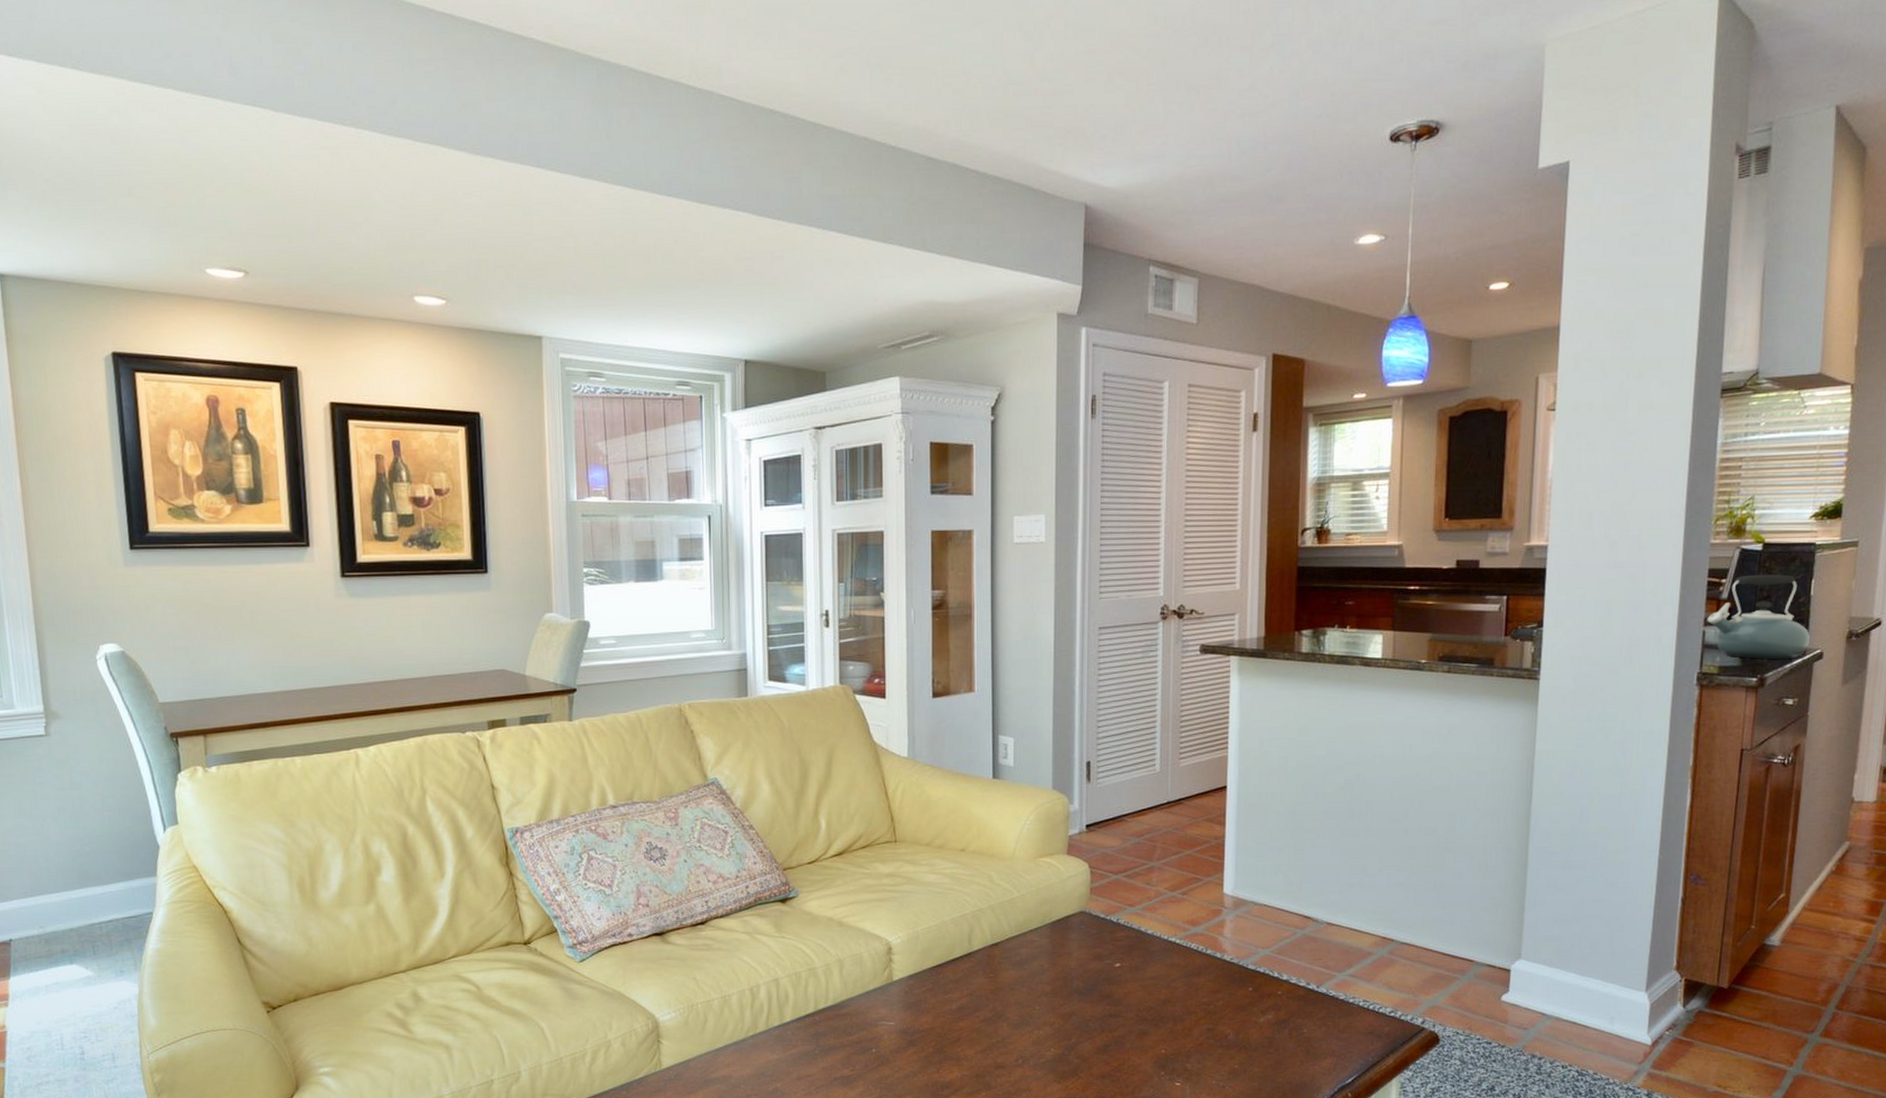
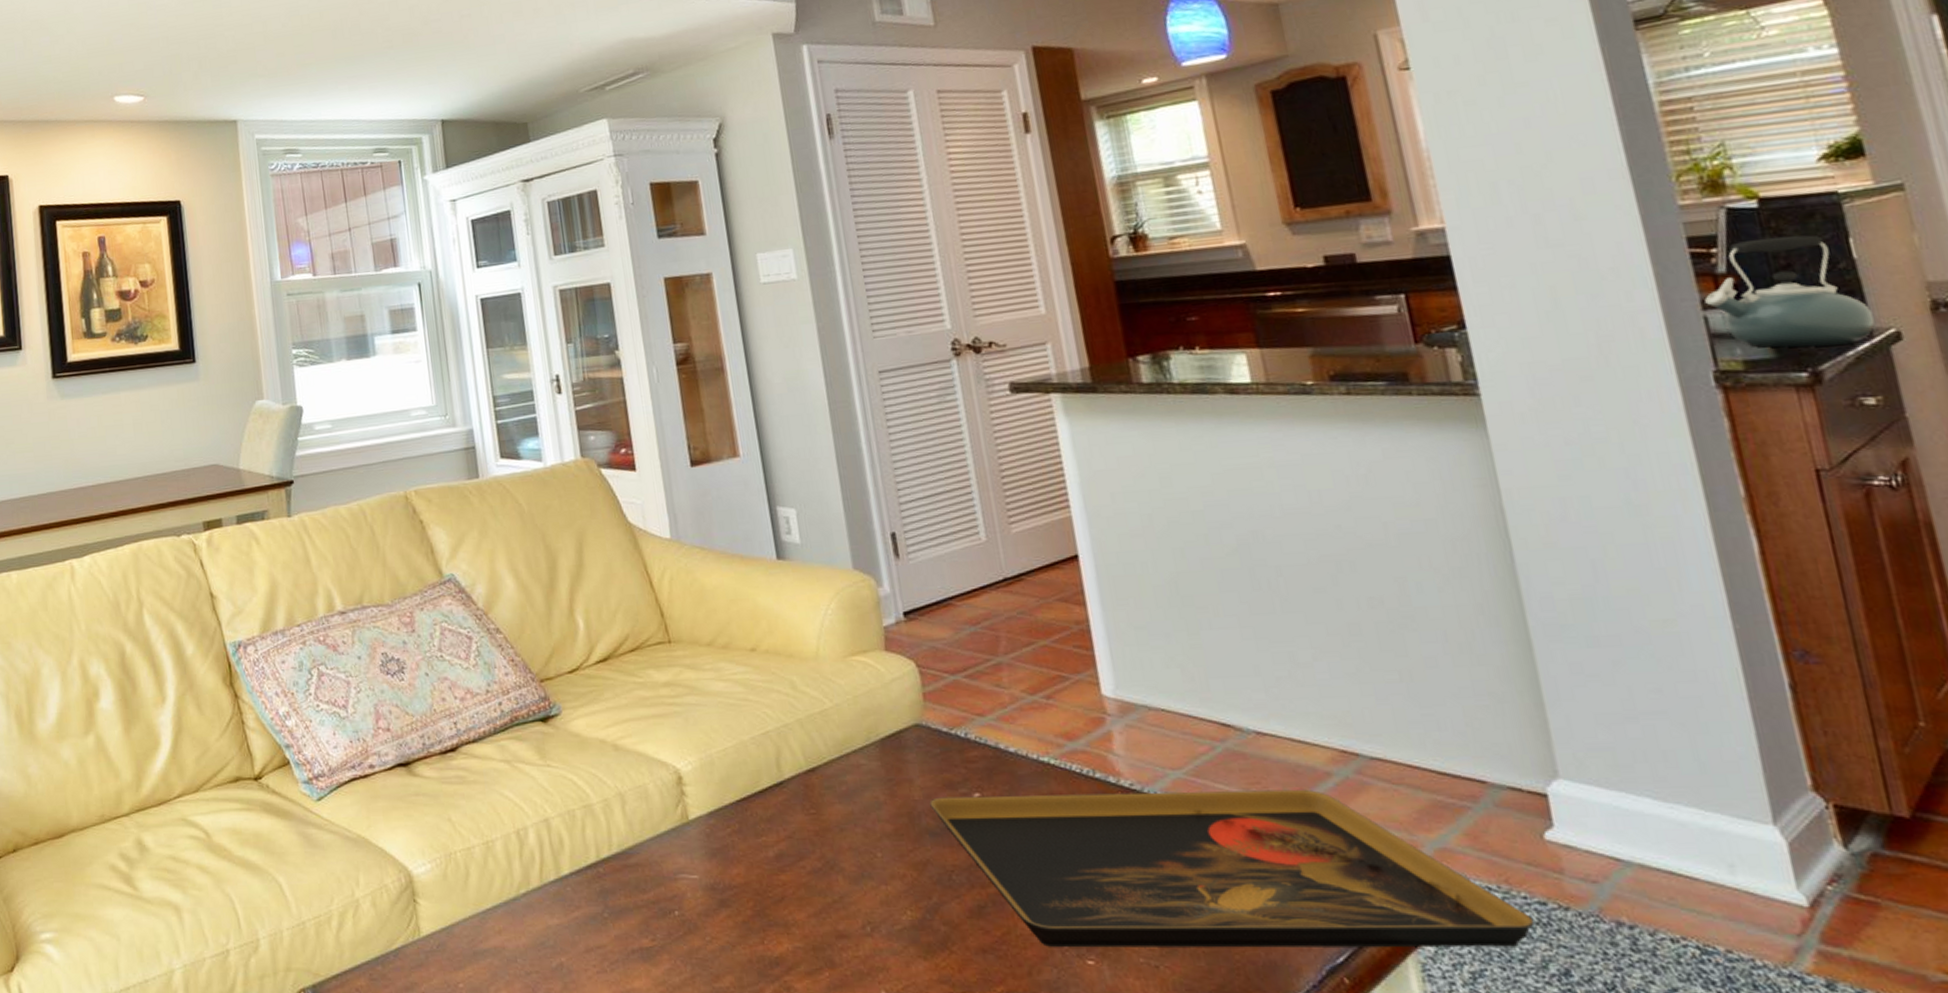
decorative tray: none [1081,964,1480,1074] -> present [929,789,1535,948]

